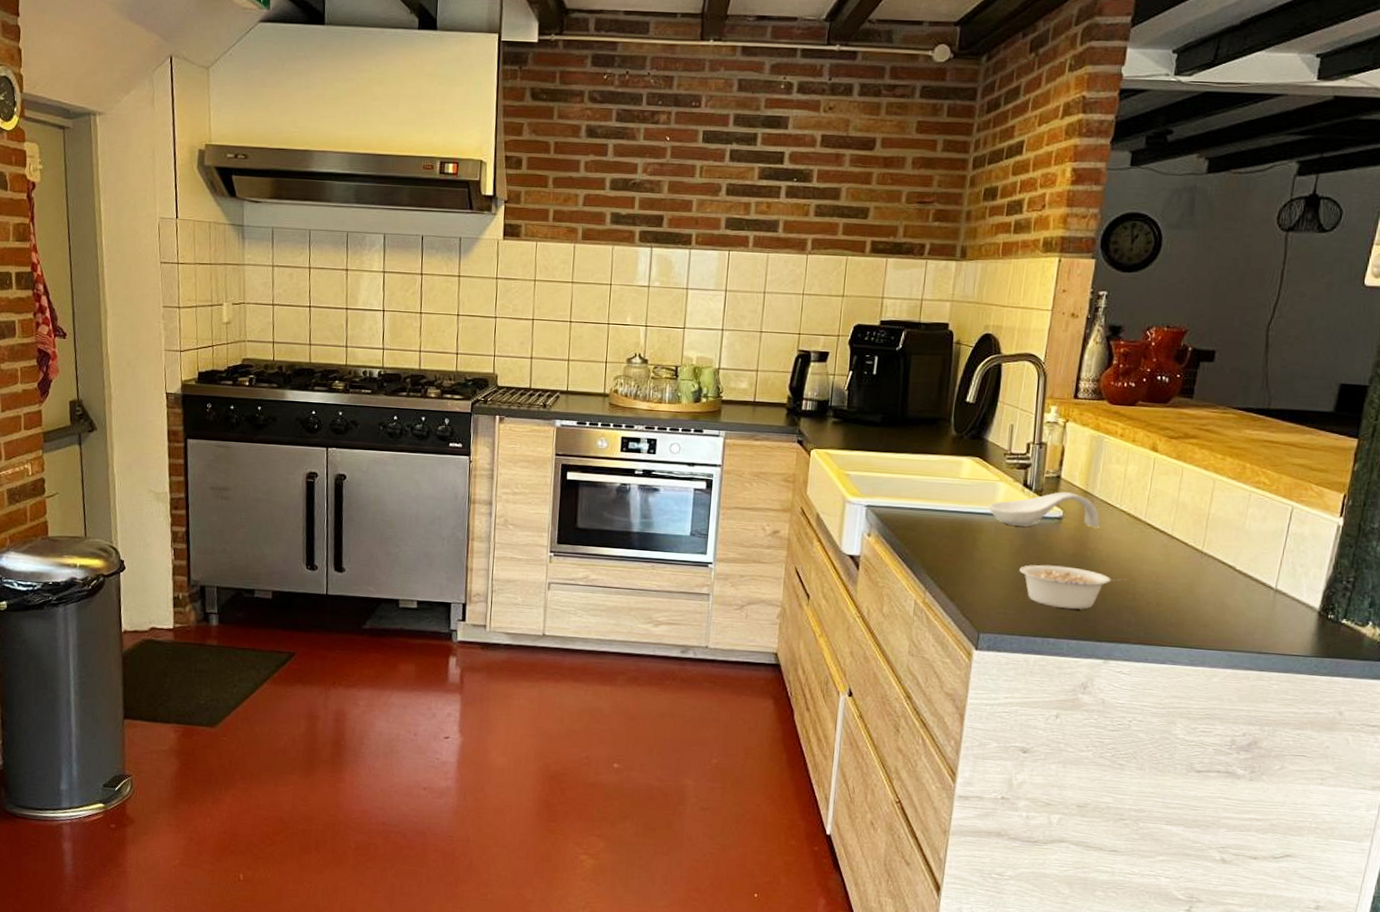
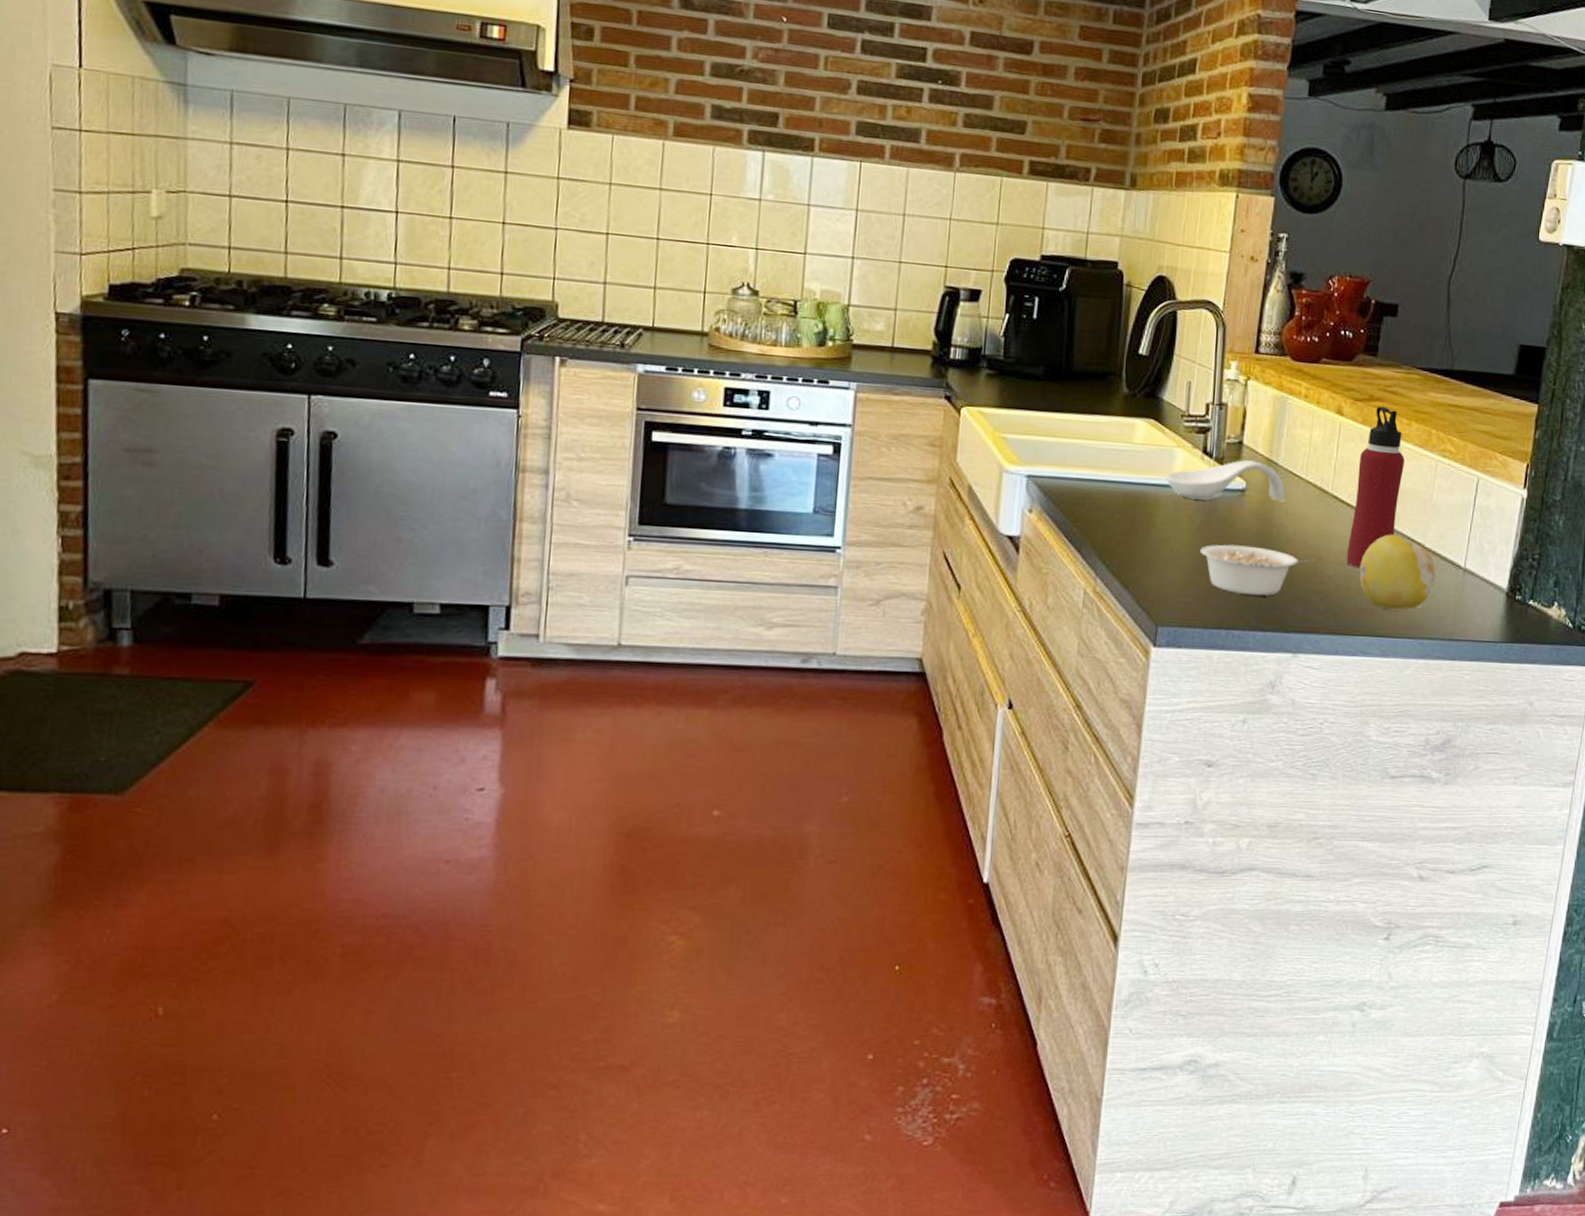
water bottle: none [1157,443,1218,587] -> present [1346,406,1405,568]
fruit: none [1170,557,1247,626] -> present [1359,534,1436,611]

